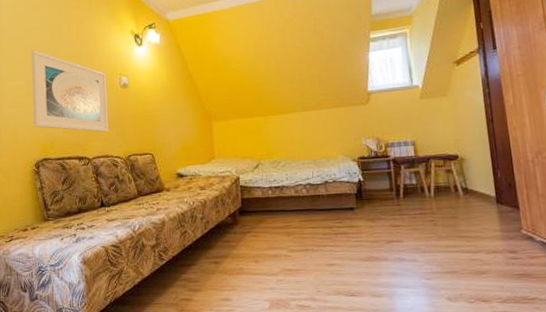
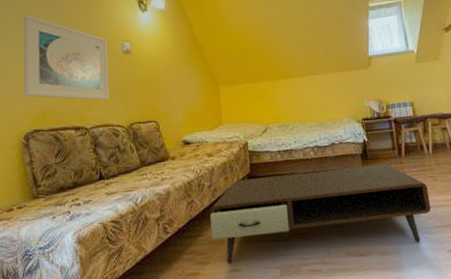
coffee table: none [202,204,430,293] -> present [210,163,431,264]

